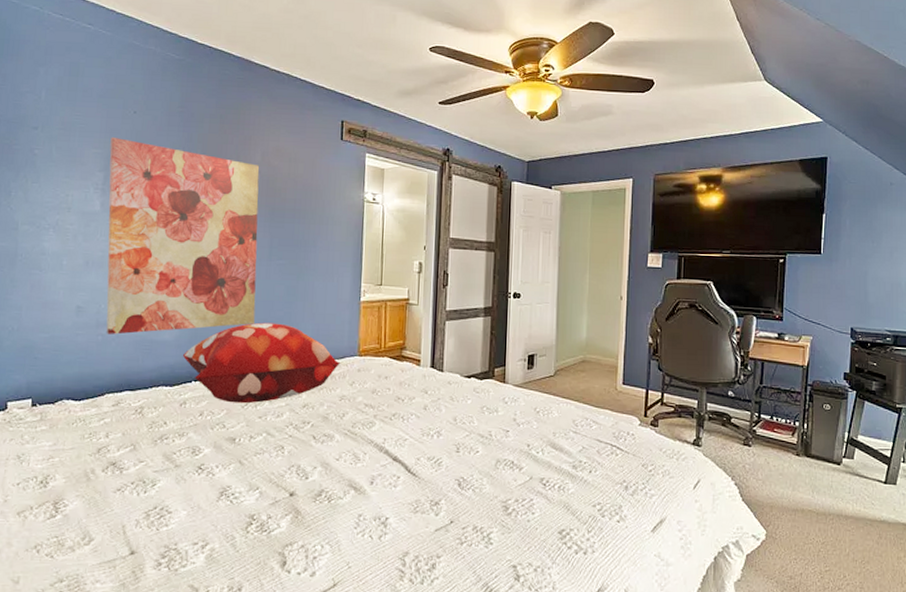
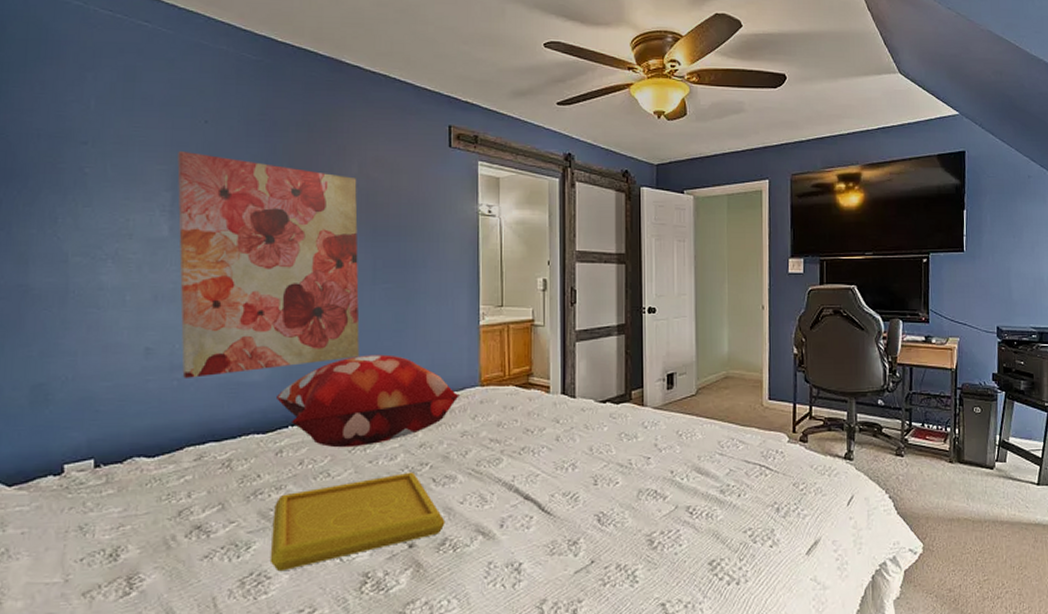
serving tray: none [171,428,323,508] -> present [269,472,445,572]

